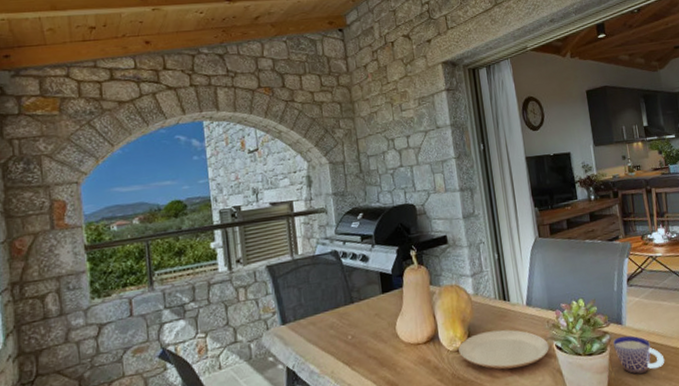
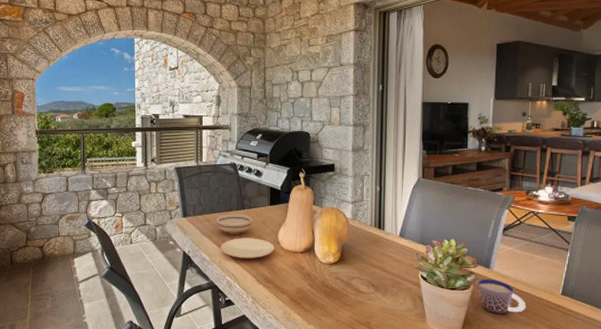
bowl: none [322,309,365,336] -> present [217,214,252,234]
plate: none [330,335,394,364] -> present [220,238,274,258]
plate: present [458,329,549,370] -> none [331,253,415,288]

